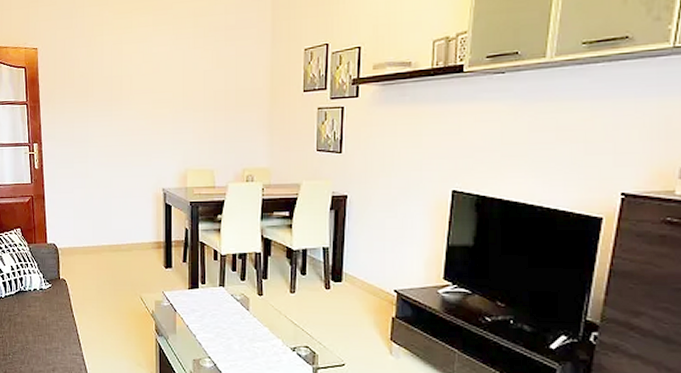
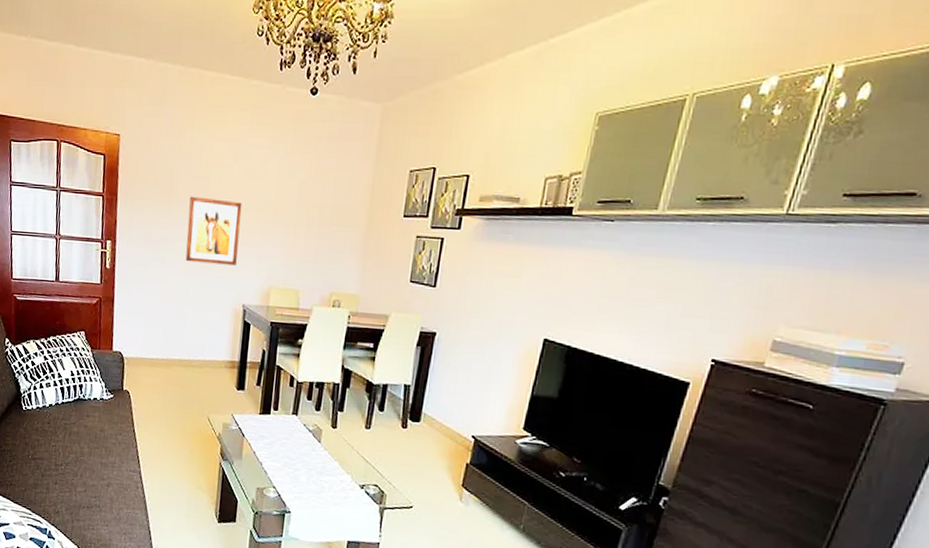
wall art: none [105,95,153,155] -> present [185,196,242,266]

